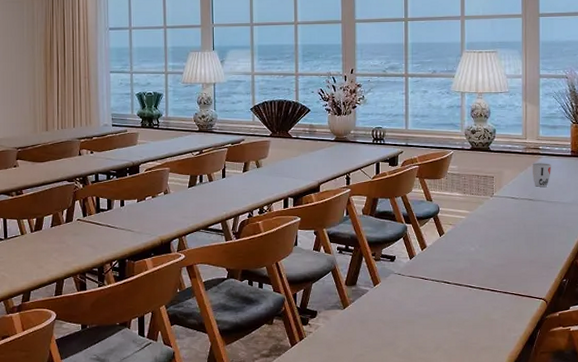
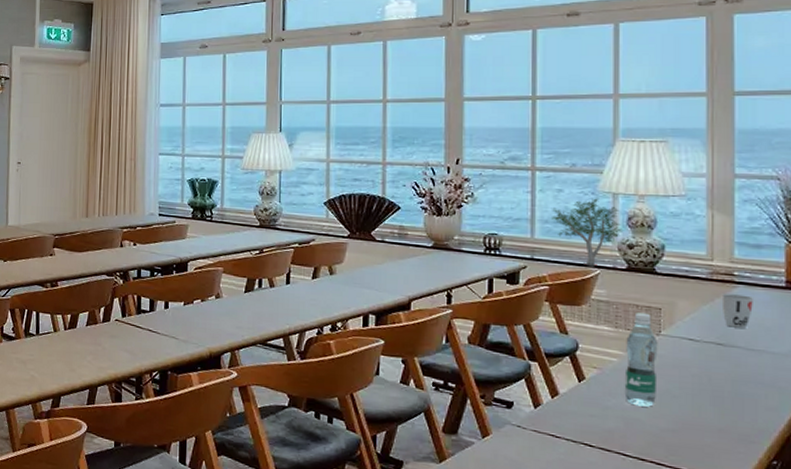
potted tree: none [419,95,468,149] -> present [551,197,622,267]
bottle: none [470,181,492,250] -> present [624,313,658,407]

